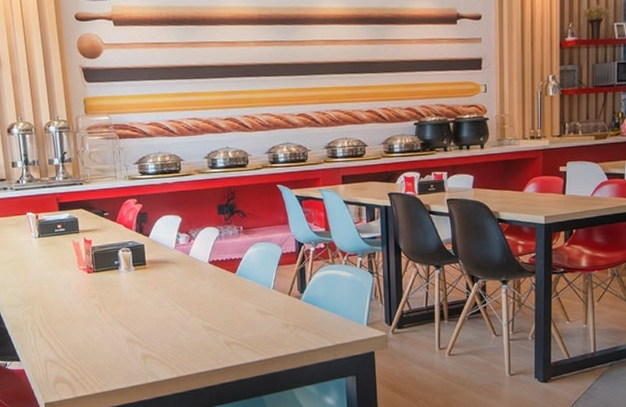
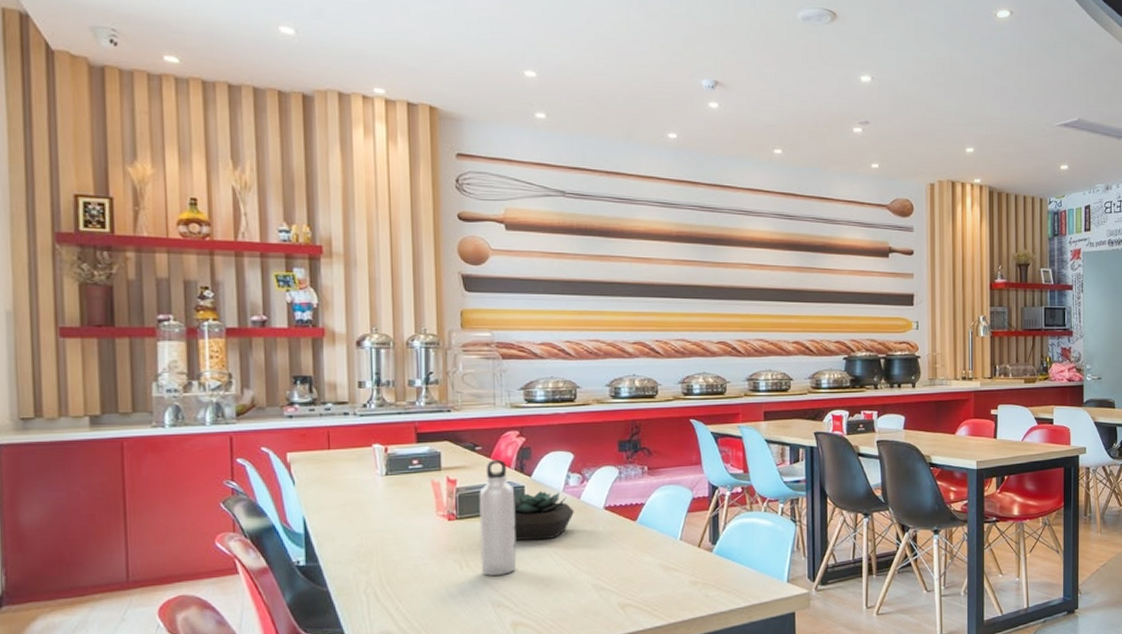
water bottle: none [109,223,142,317] -> present [479,459,517,576]
succulent plant: none [136,248,185,290] -> present [514,491,574,541]

